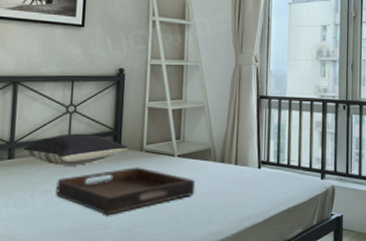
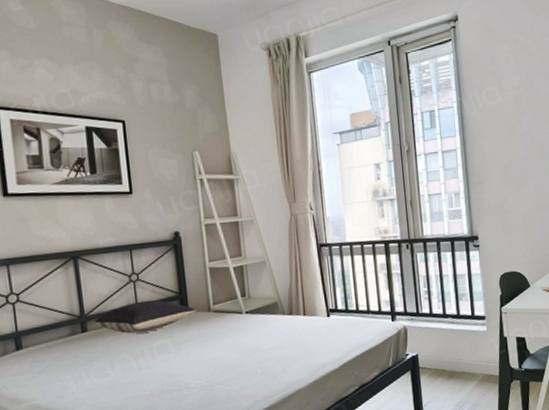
serving tray: present [56,167,196,215] -> none [132,327,268,377]

